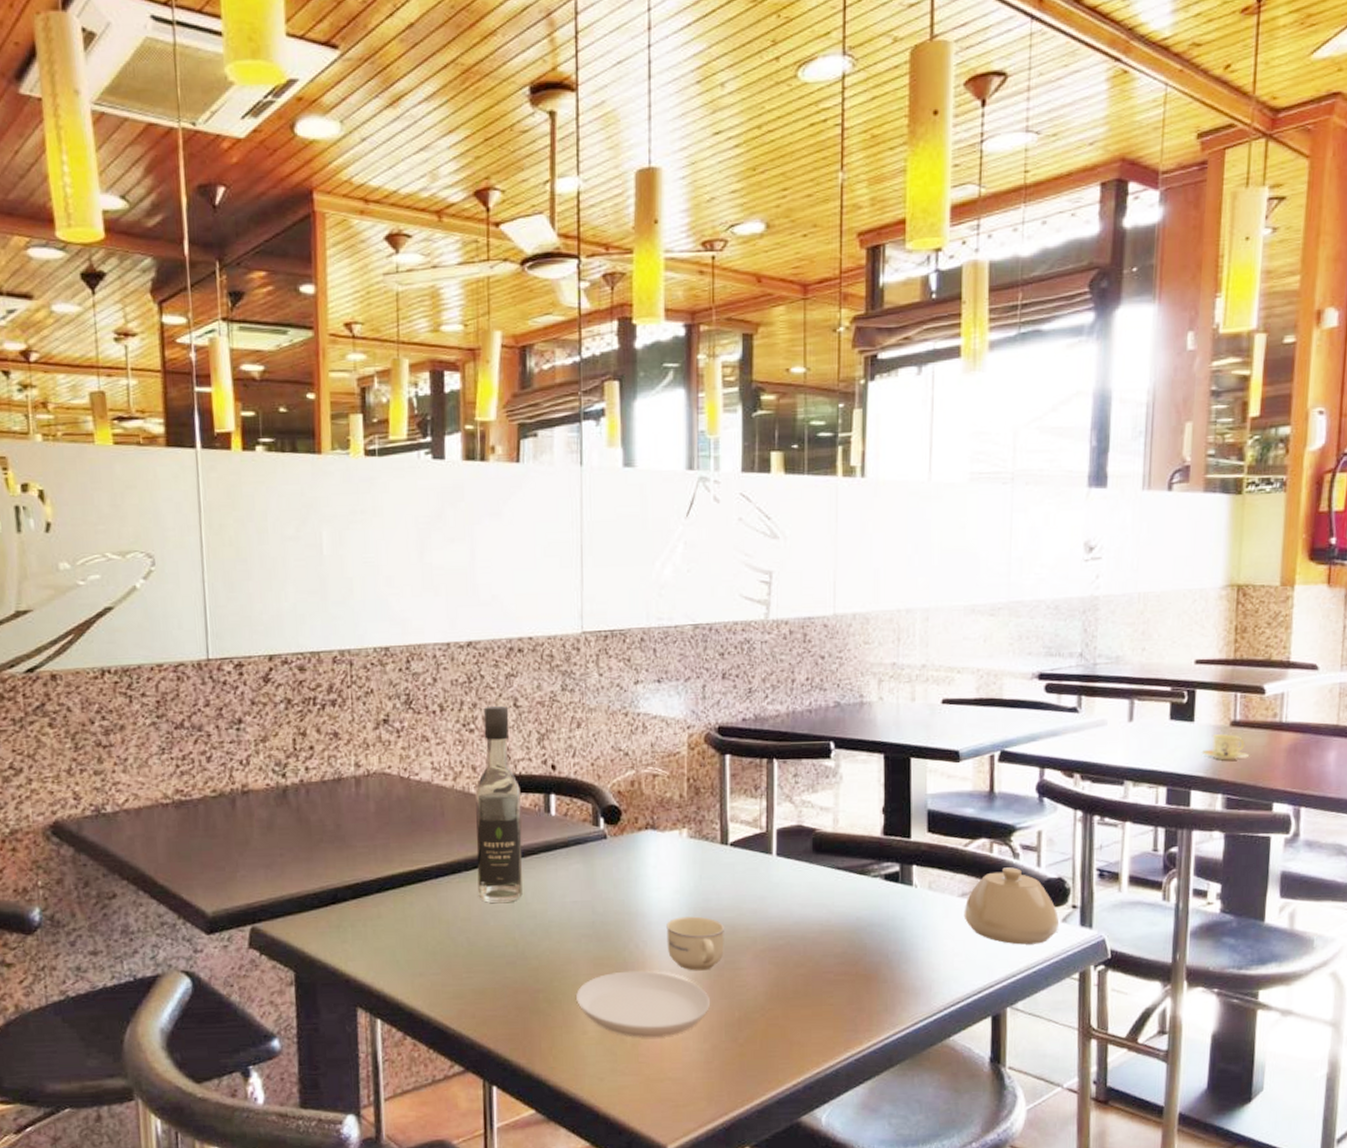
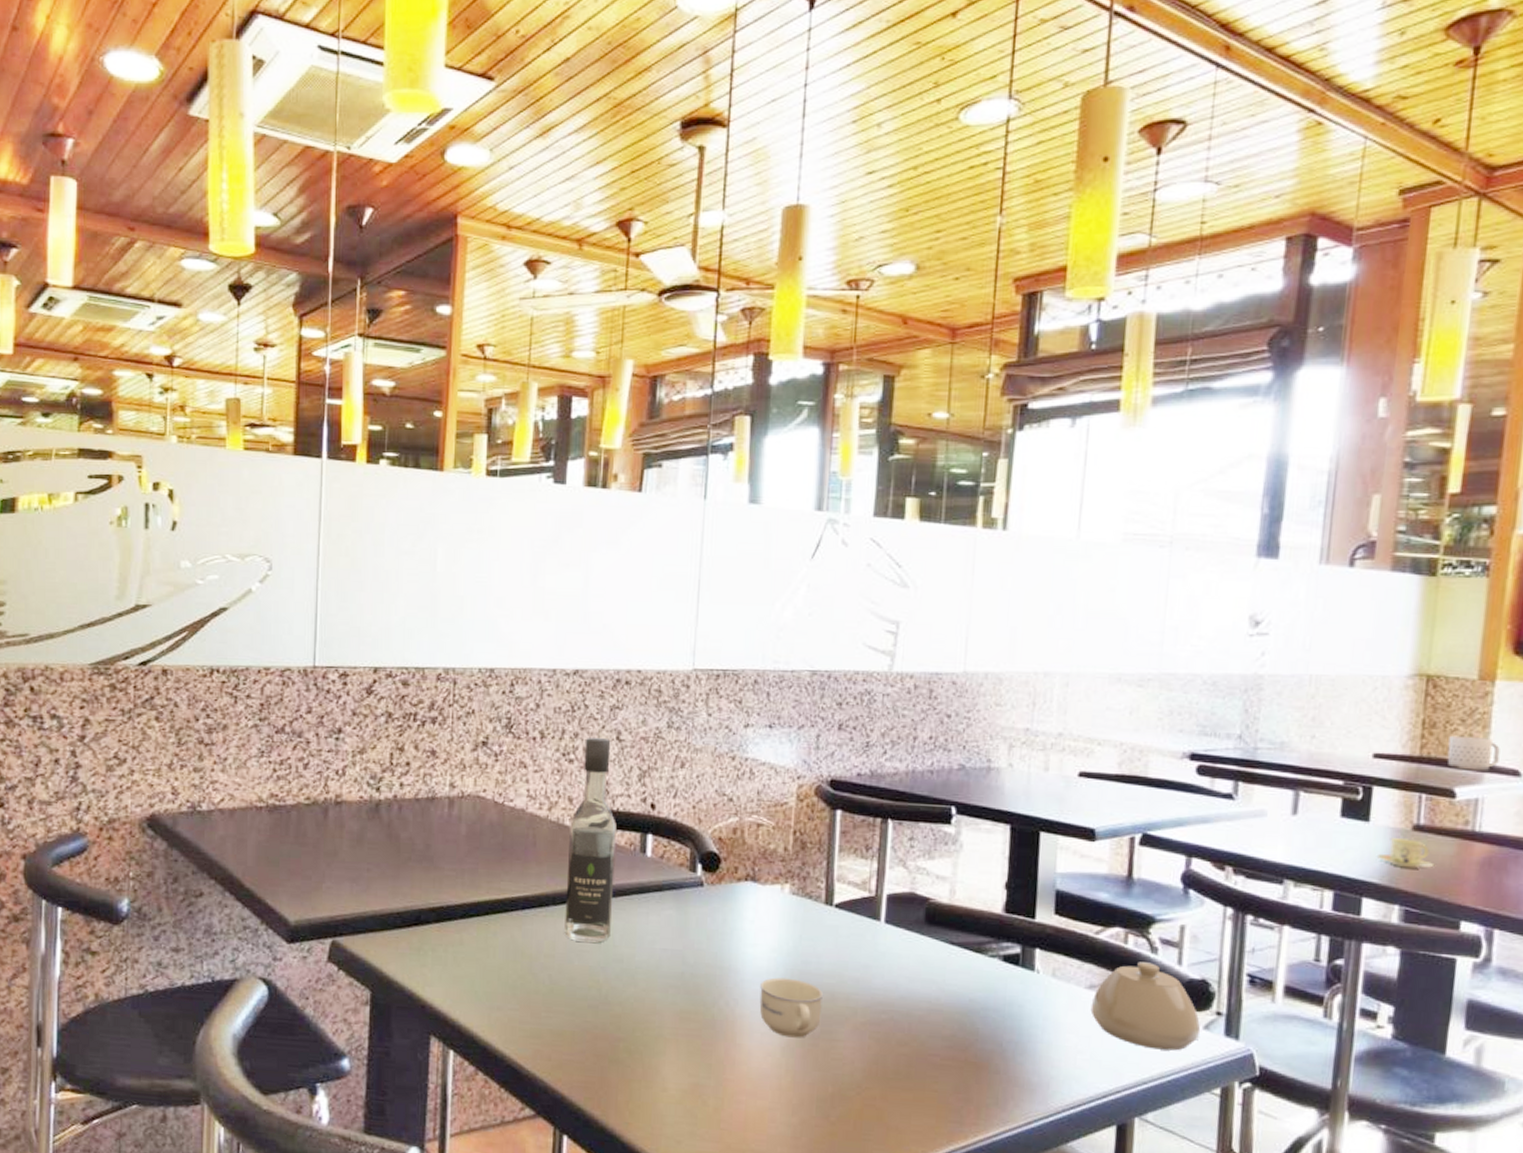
saucer: present [575,970,711,1037] -> none [657,1028,803,1104]
mug: none [1256,637,1301,668] -> present [1446,735,1500,771]

